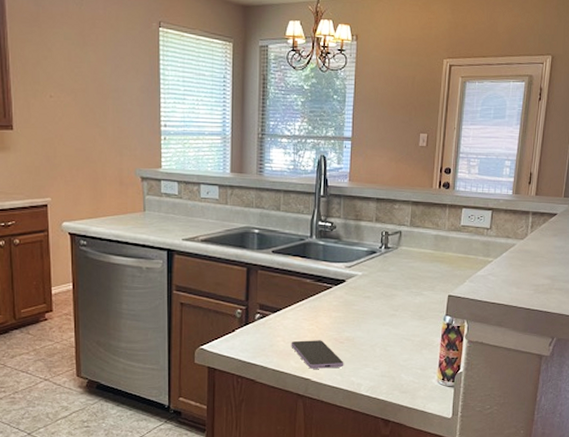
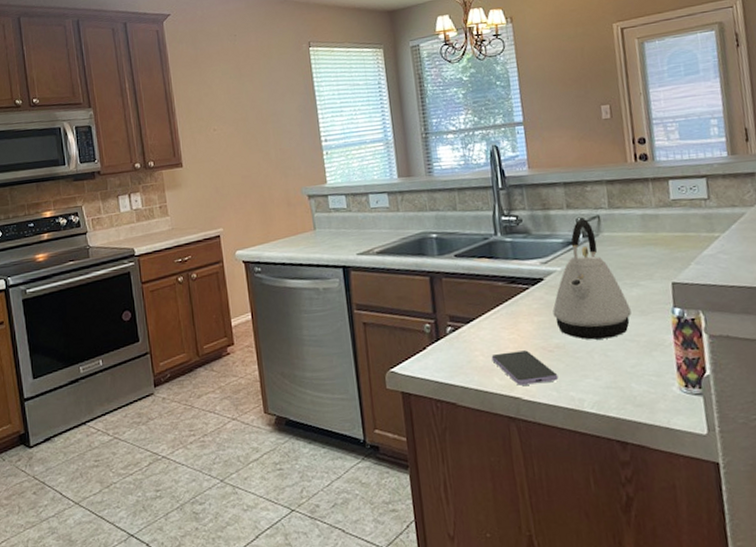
kettle: none [349,233,412,336] -> present [552,219,631,340]

